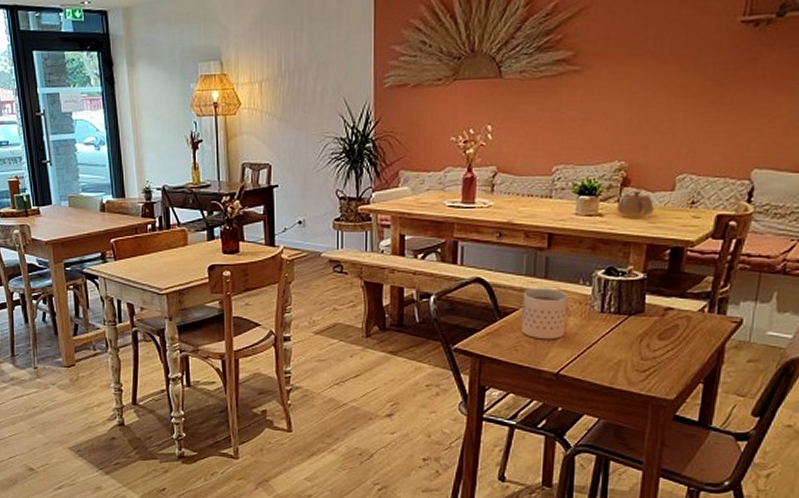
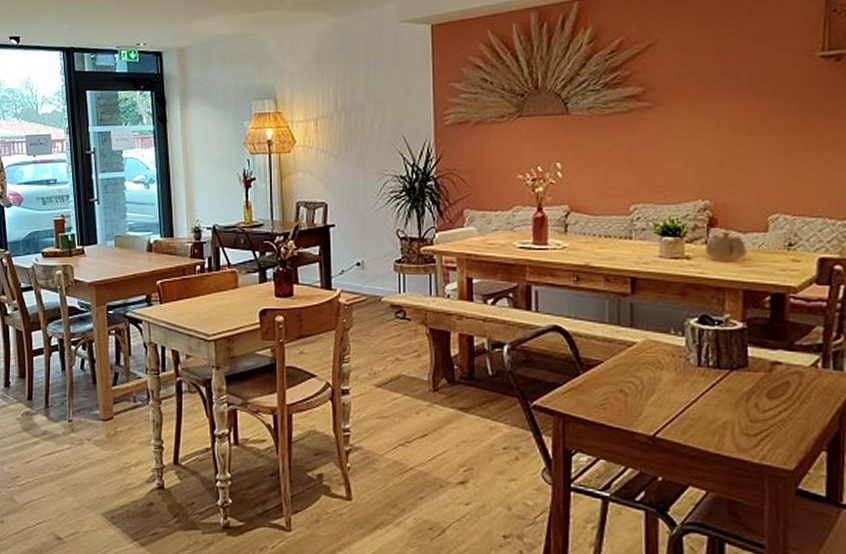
mug: present [520,288,569,340] -> none [607,338,660,397]

